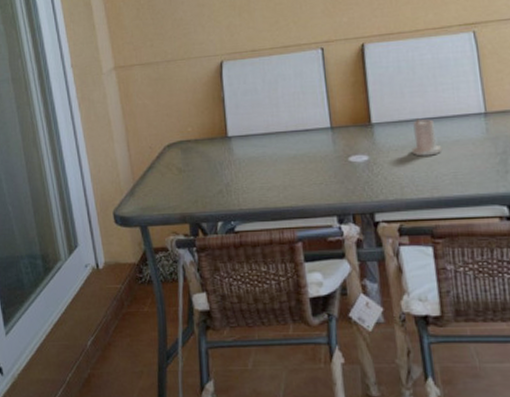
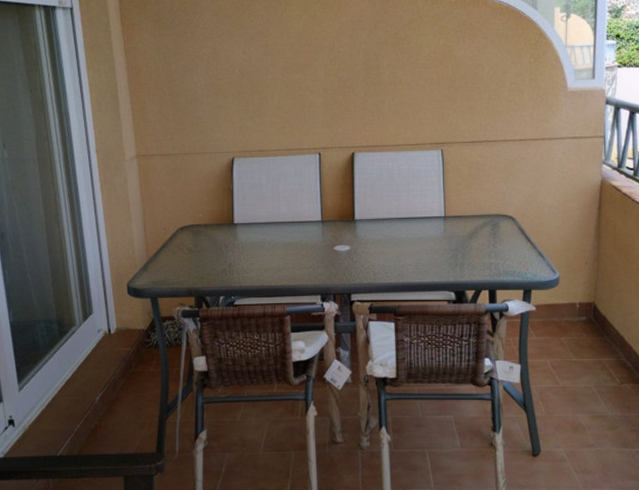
candle: present [411,118,443,156] -> none [385,218,409,249]

